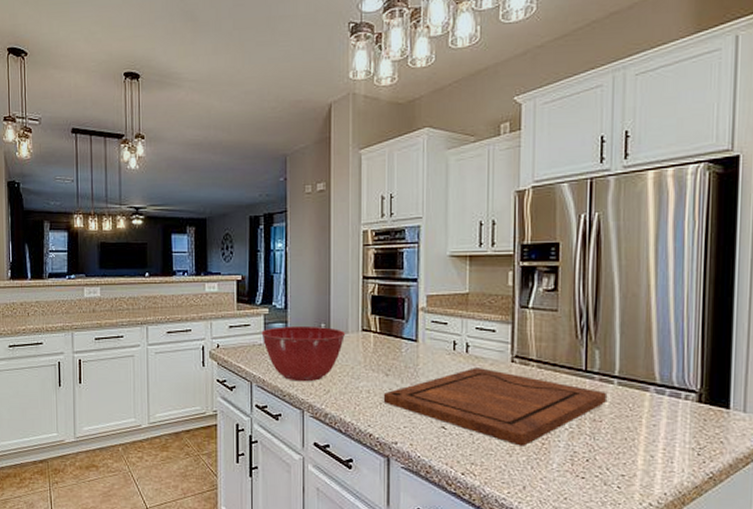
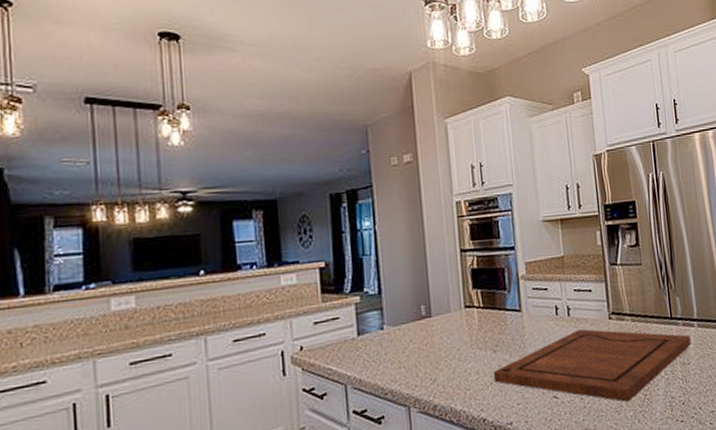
mixing bowl: present [261,326,346,382] -> none [353,308,449,375]

